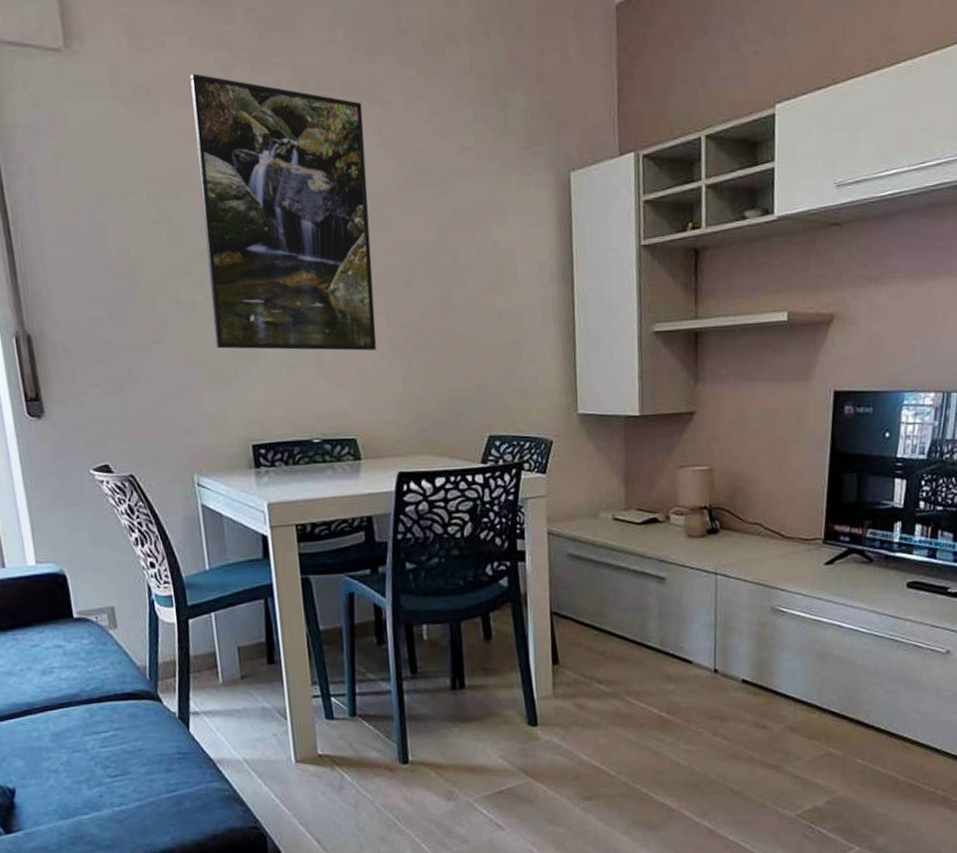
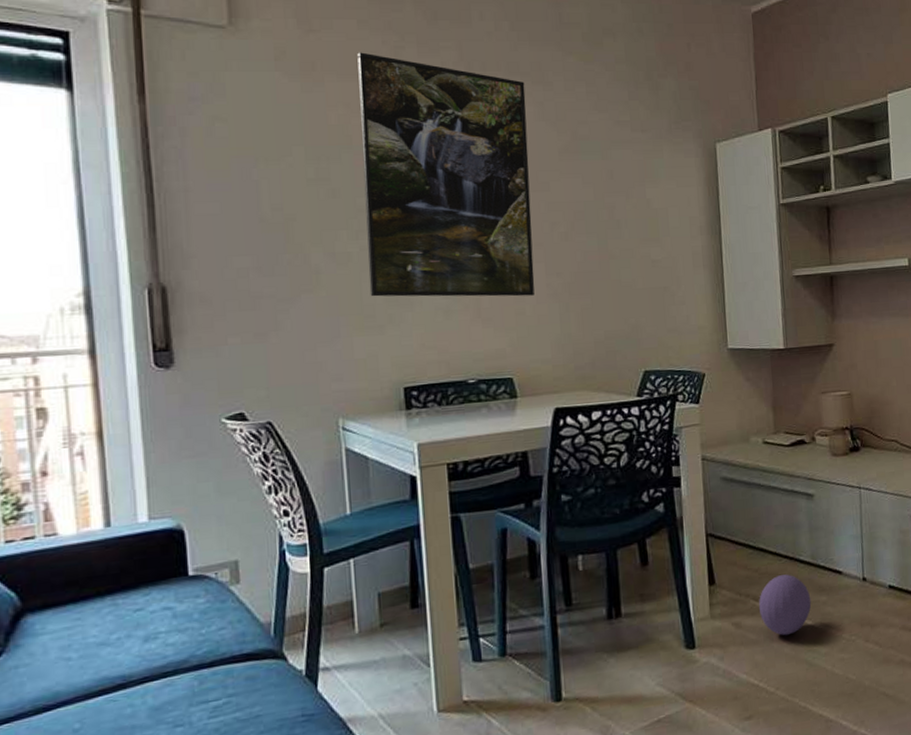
ball: none [603,659,658,722] -> present [759,574,812,636]

